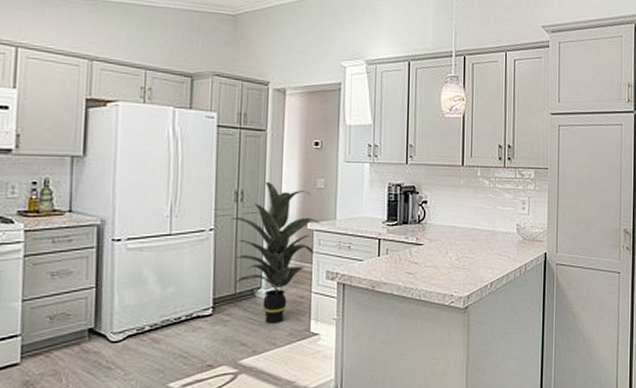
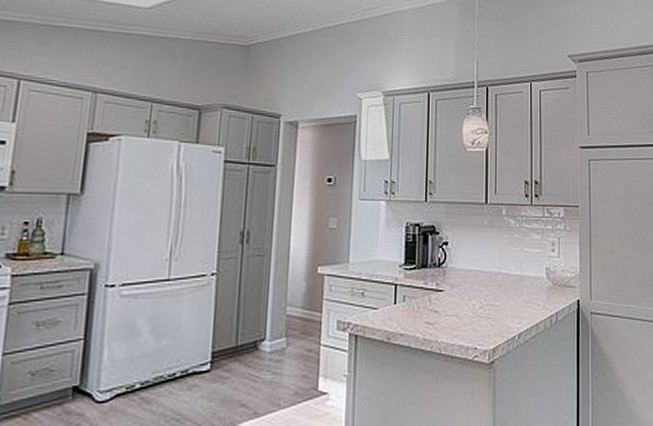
indoor plant: present [230,181,321,323] -> none [234,221,333,381]

